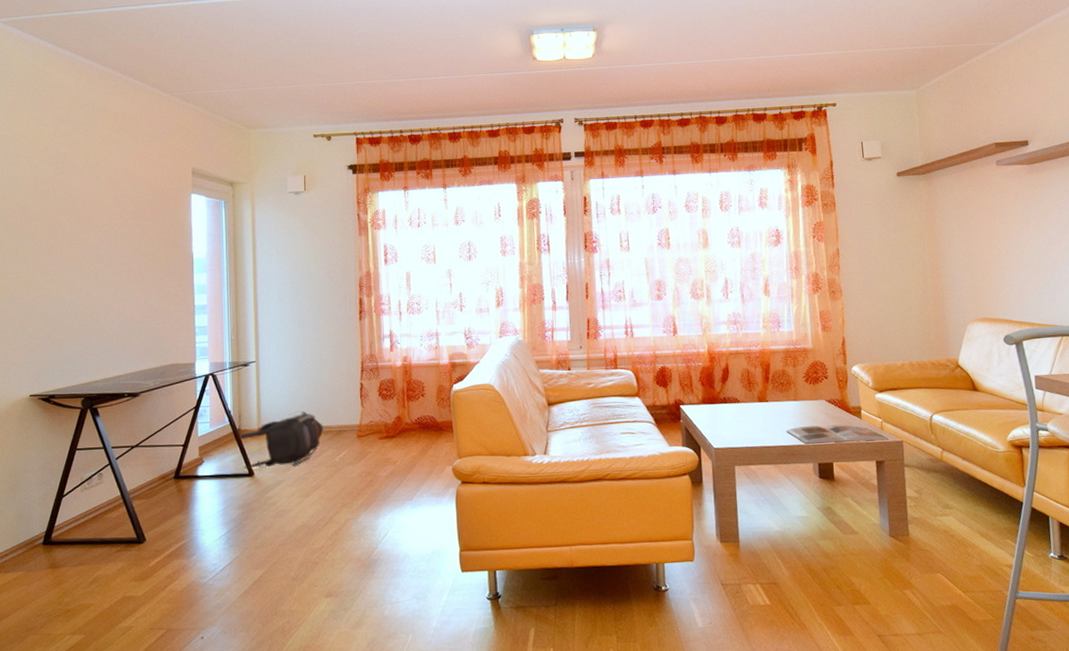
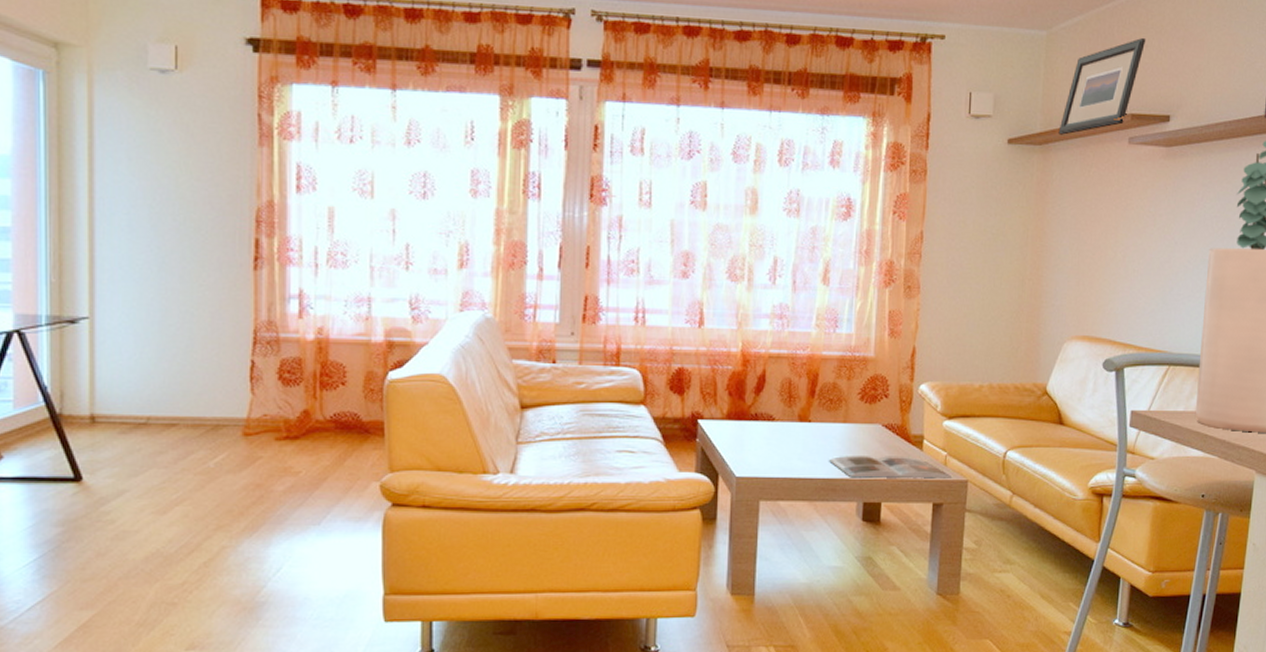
backpack: present [239,410,324,470] -> none [60,393,192,472]
picture frame: none [937,86,998,165] -> present [1058,38,1146,135]

